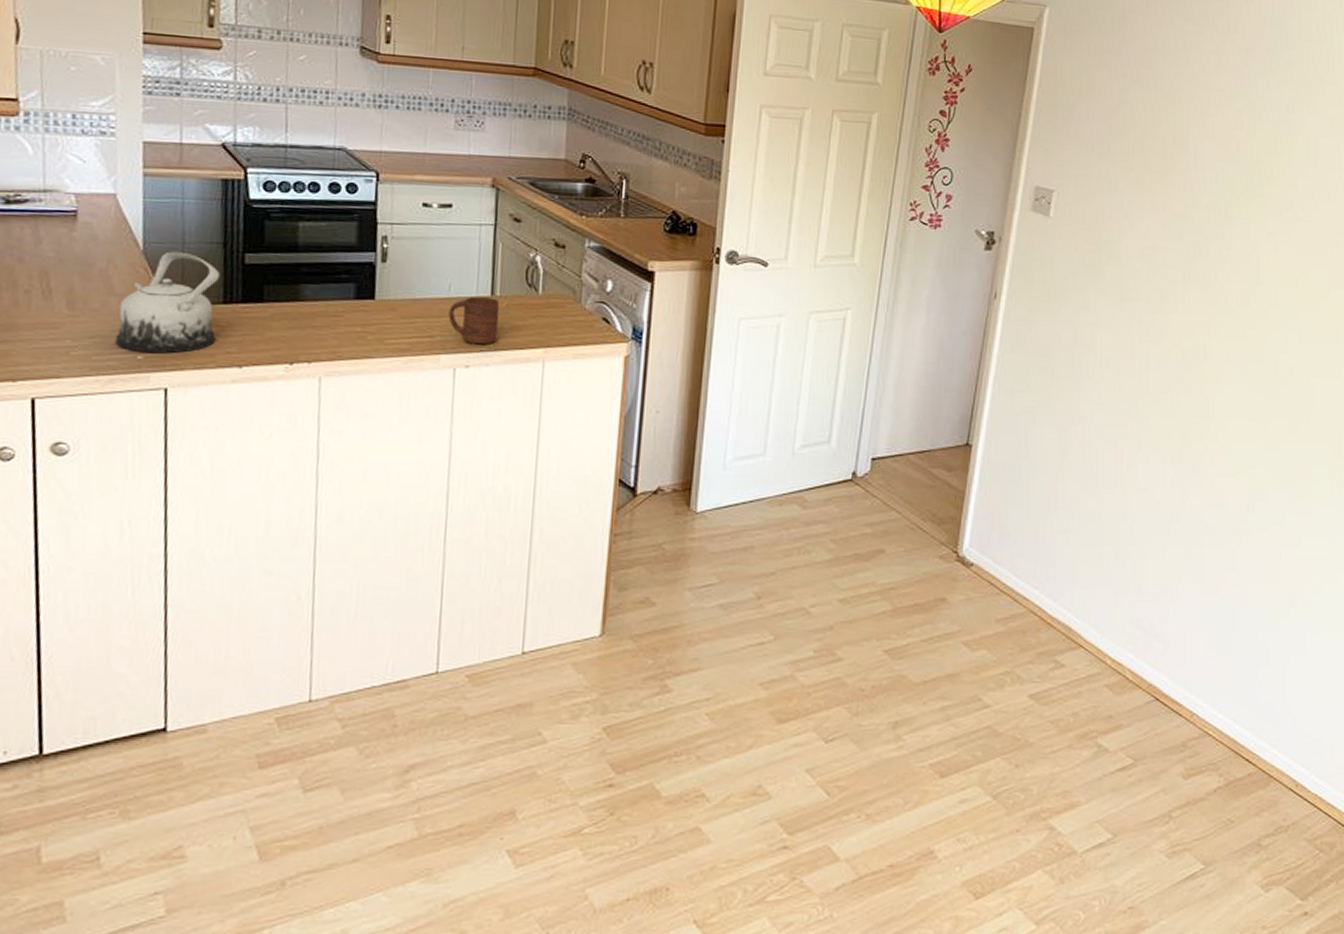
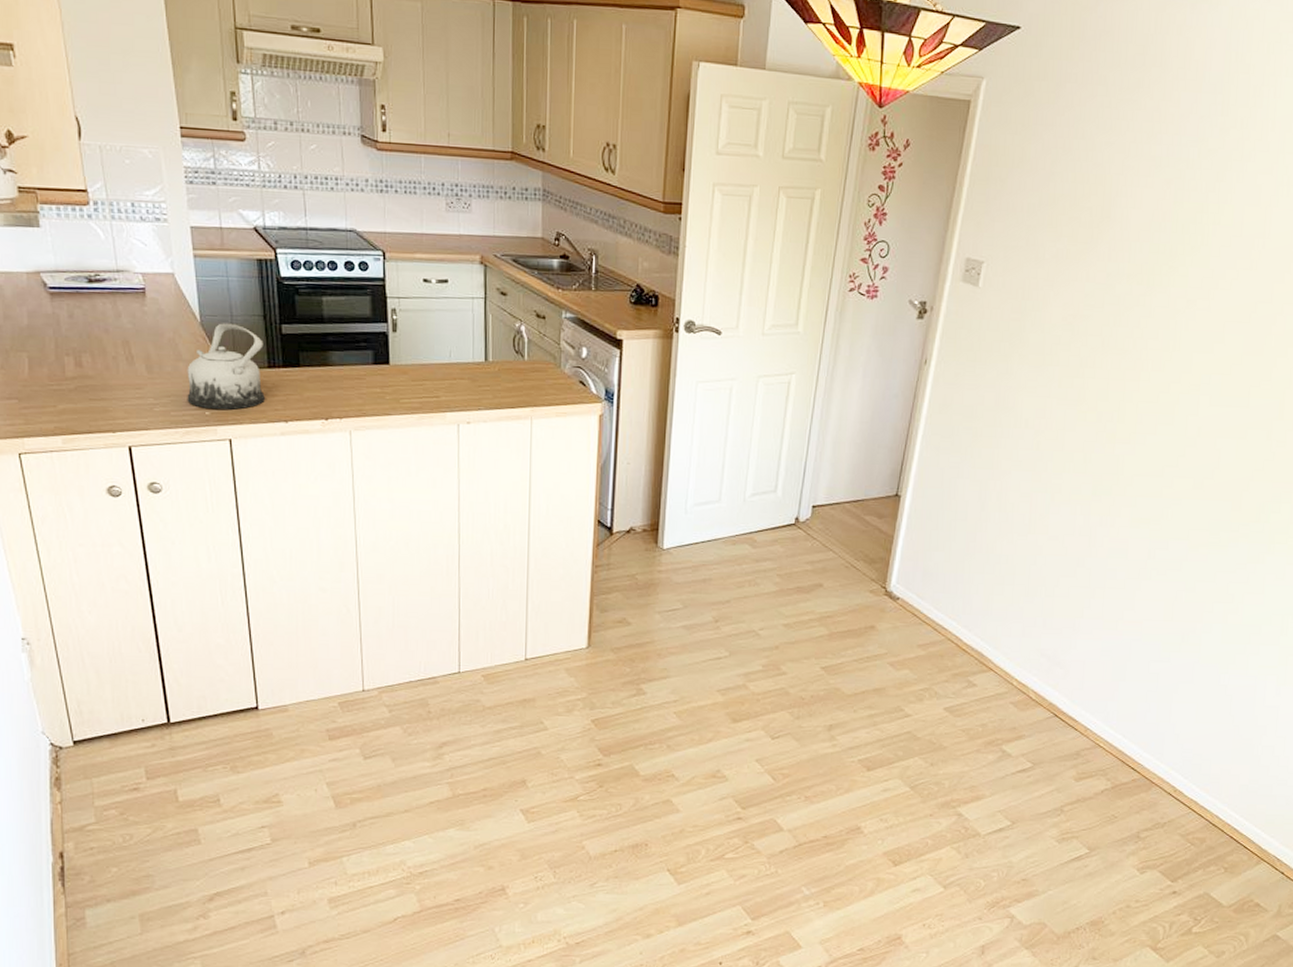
cup: present [448,297,500,345] -> none [451,362,493,404]

